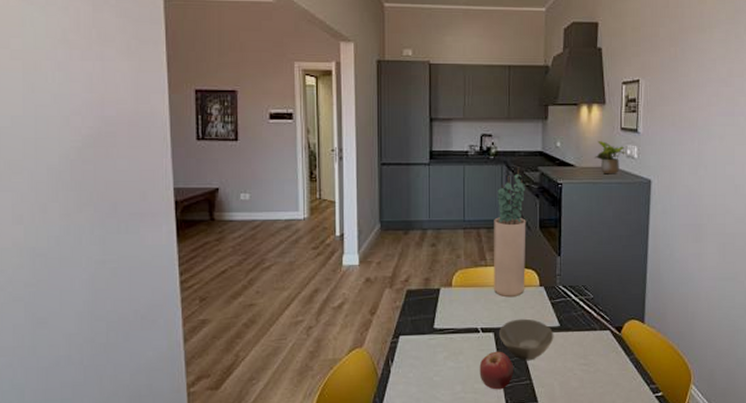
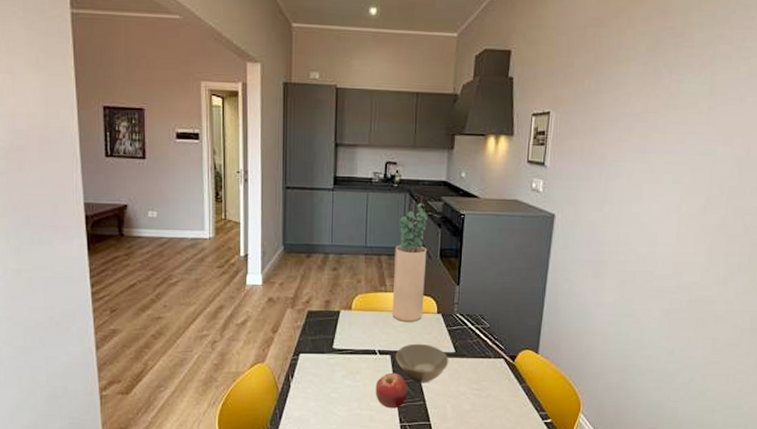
potted plant: present [594,141,625,175] -> none [498,173,531,207]

